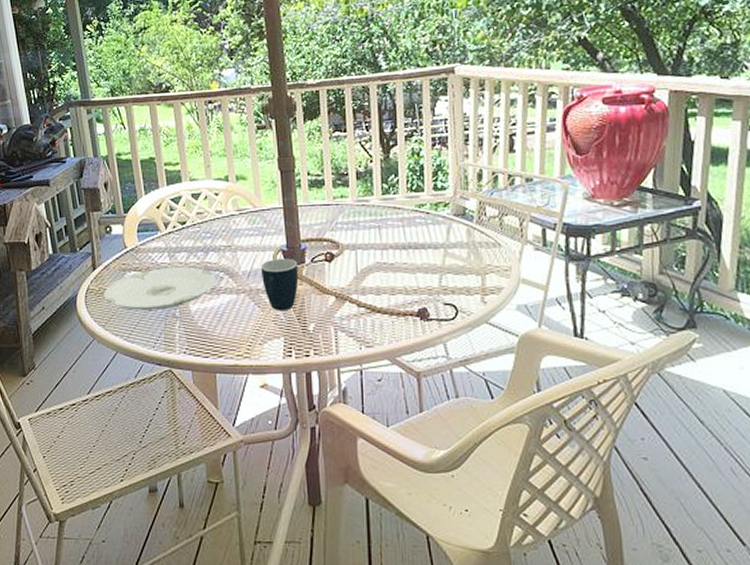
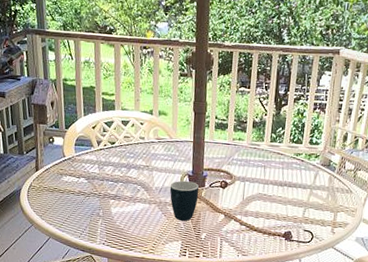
plate: present [104,266,216,310] -> none [43,176,134,209]

